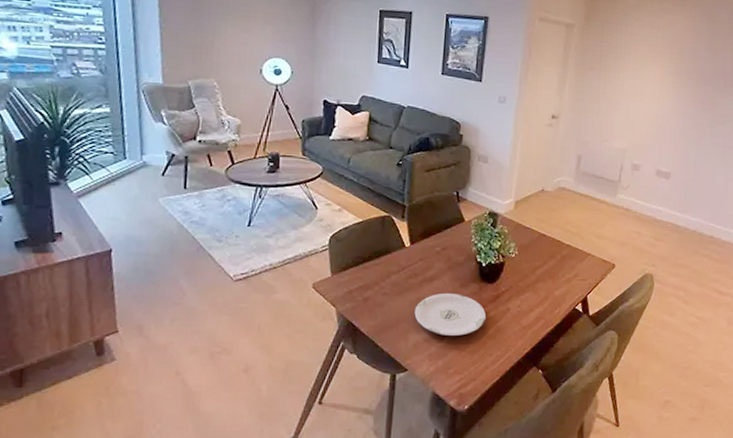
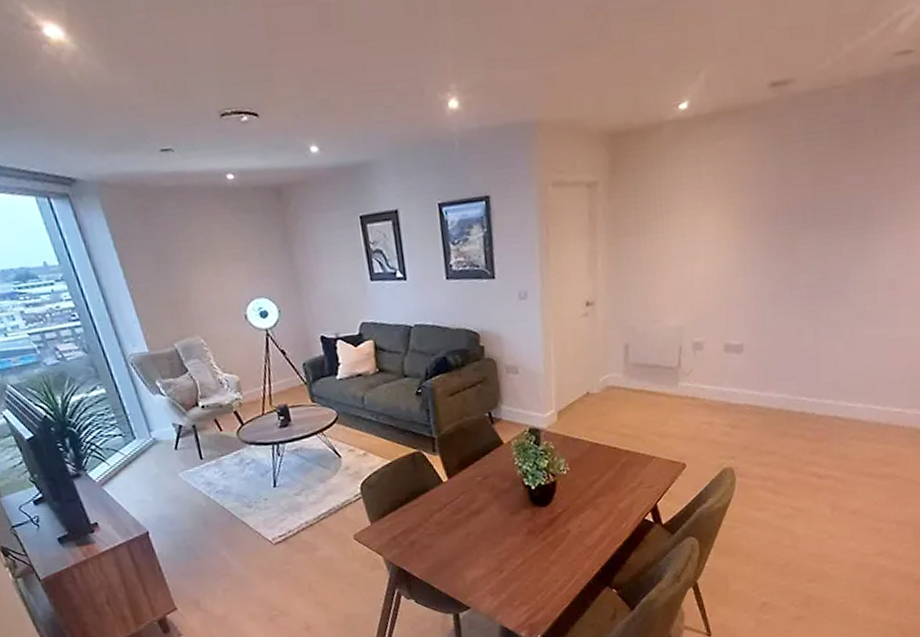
plate: present [414,292,487,336] -> none [465,523,546,569]

